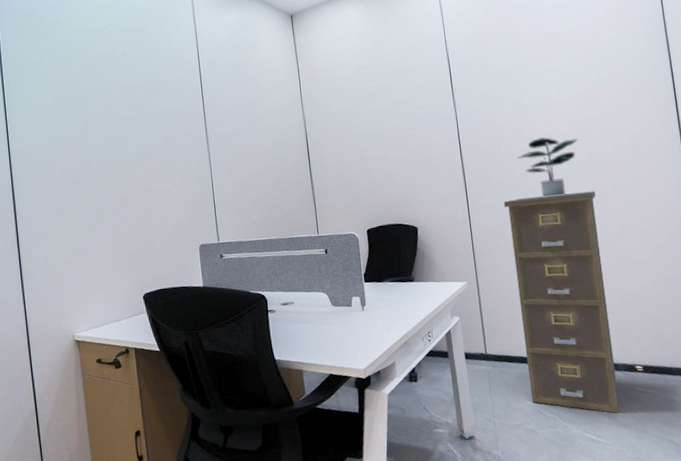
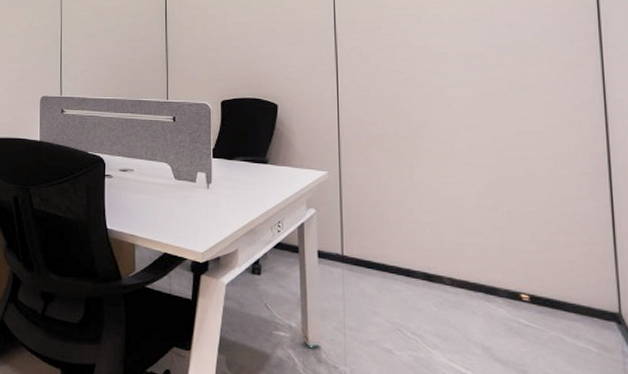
filing cabinet: present [504,191,618,413] -> none [380,86,496,345]
potted plant: present [517,136,577,198] -> none [400,20,473,89]

